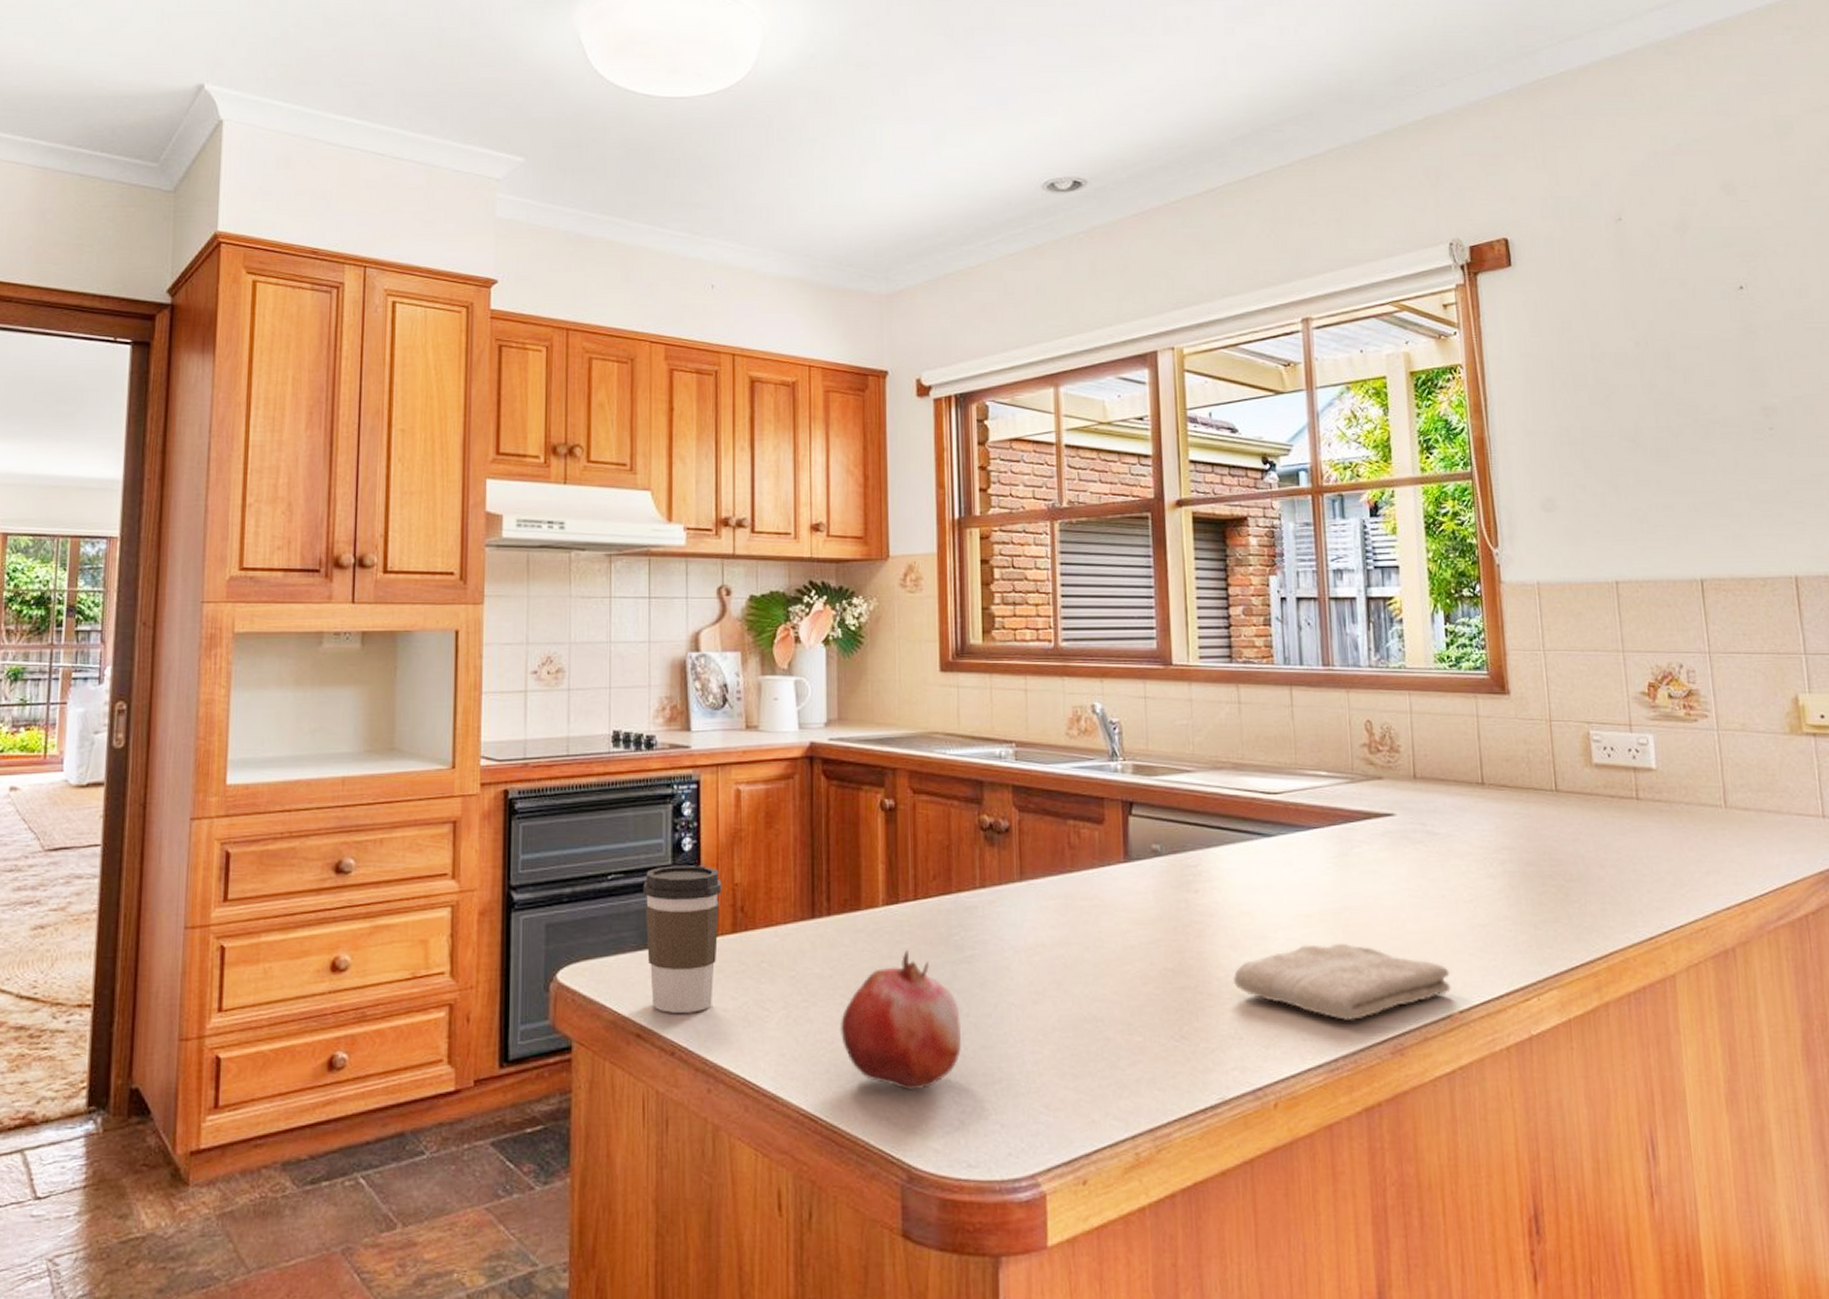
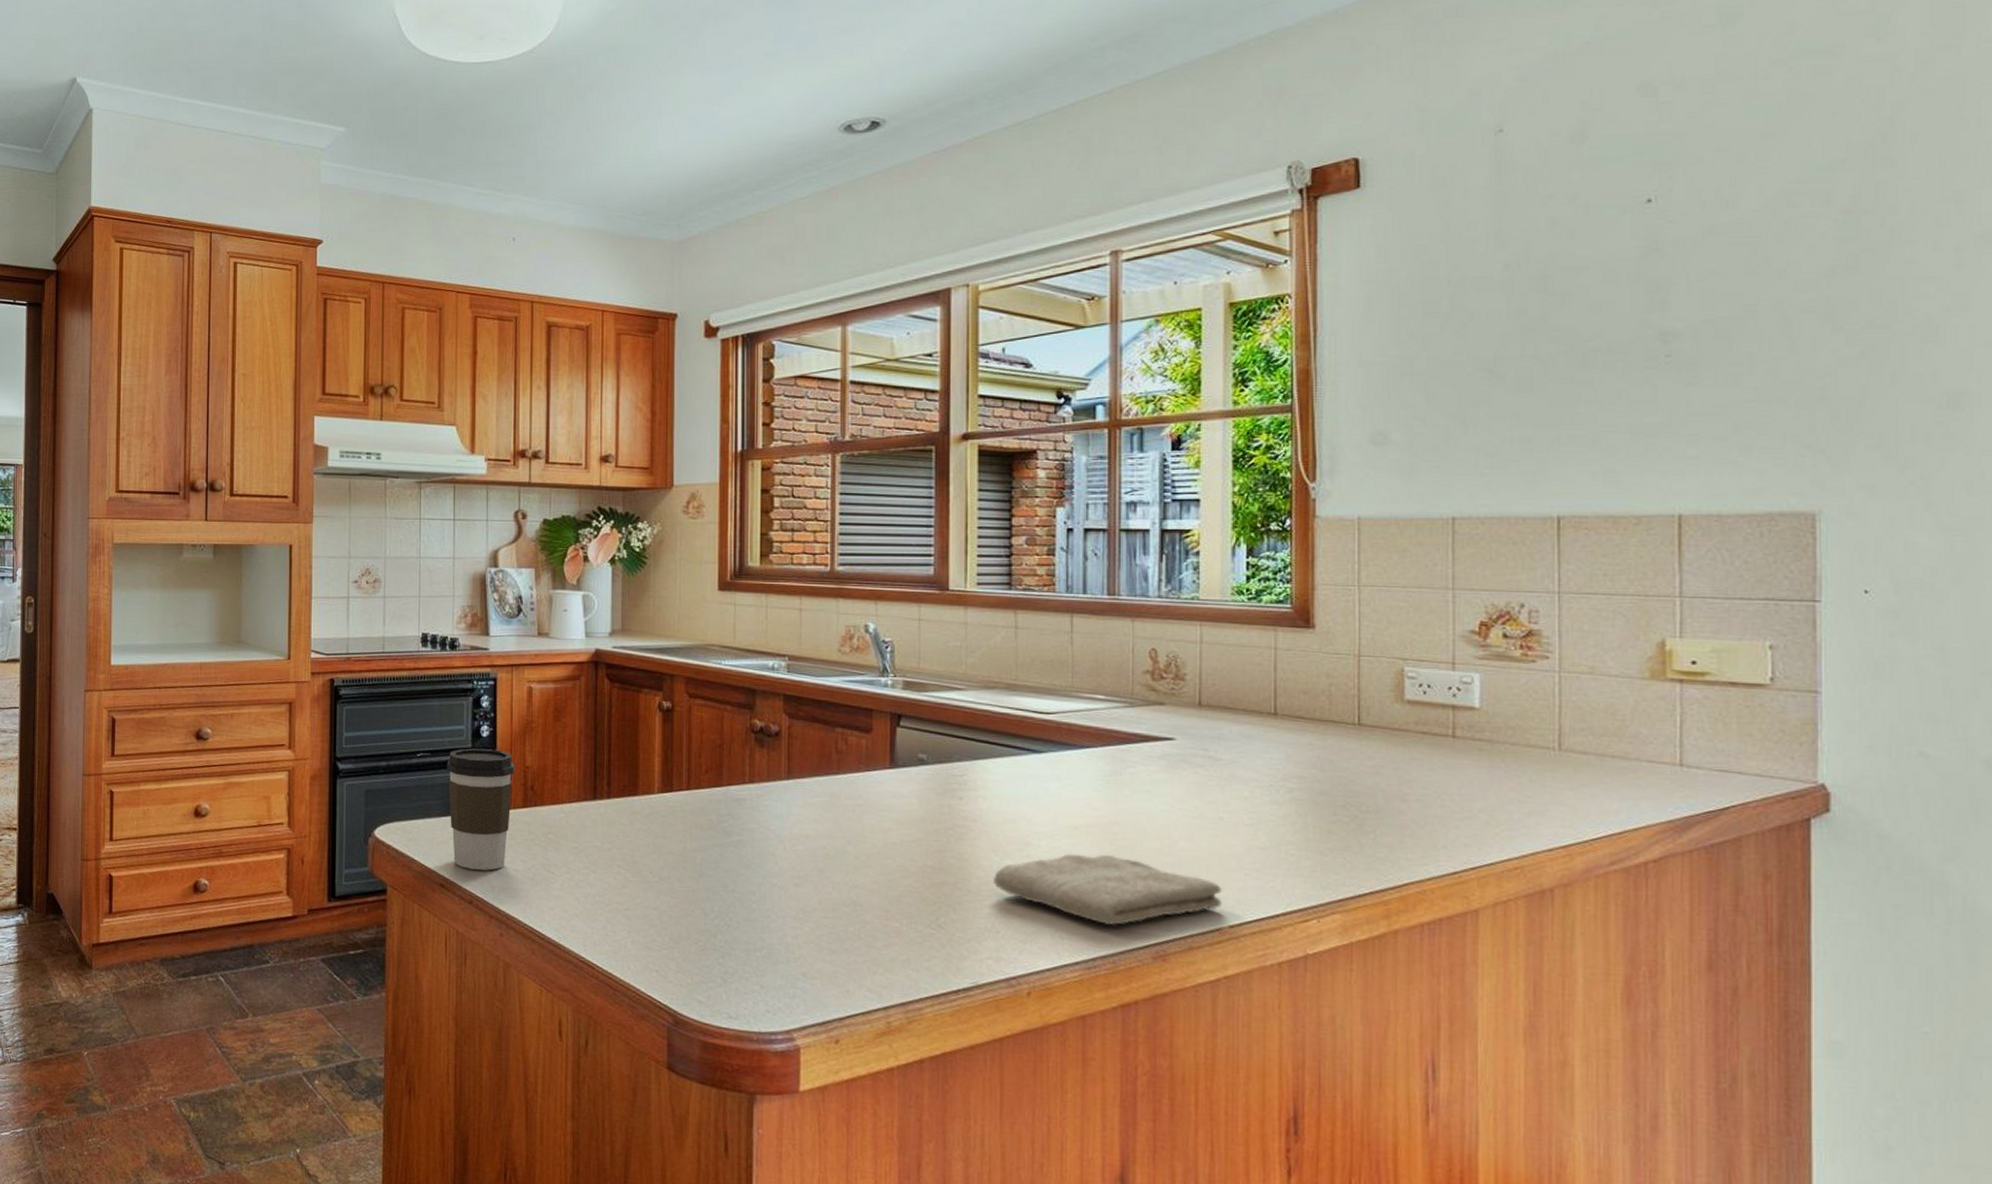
fruit: present [839,950,962,1091] -> none [616,832,727,950]

